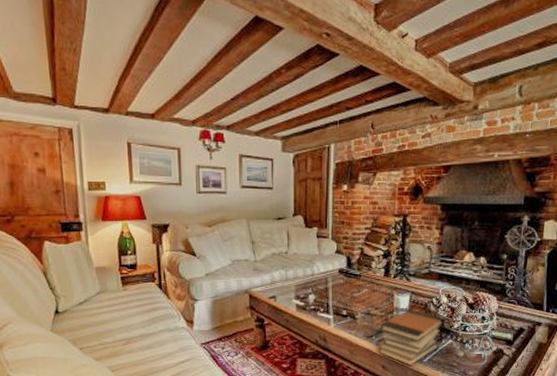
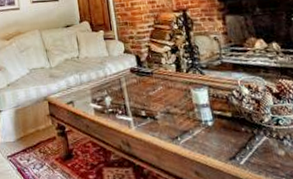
book stack: present [378,309,444,366] -> none [183,104,254,171]

